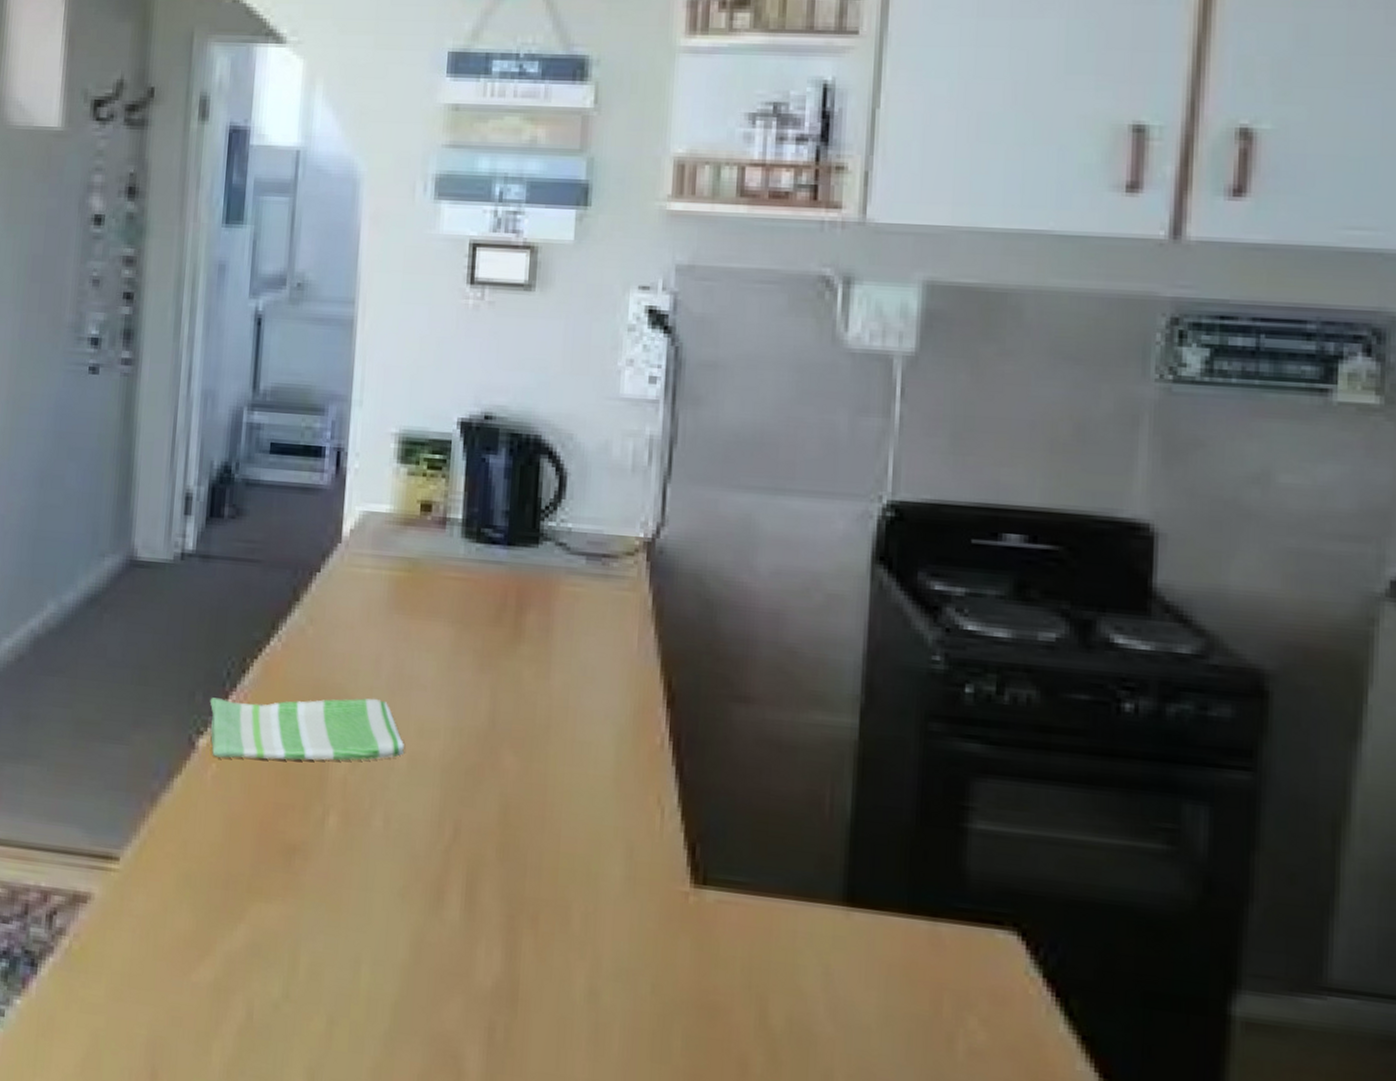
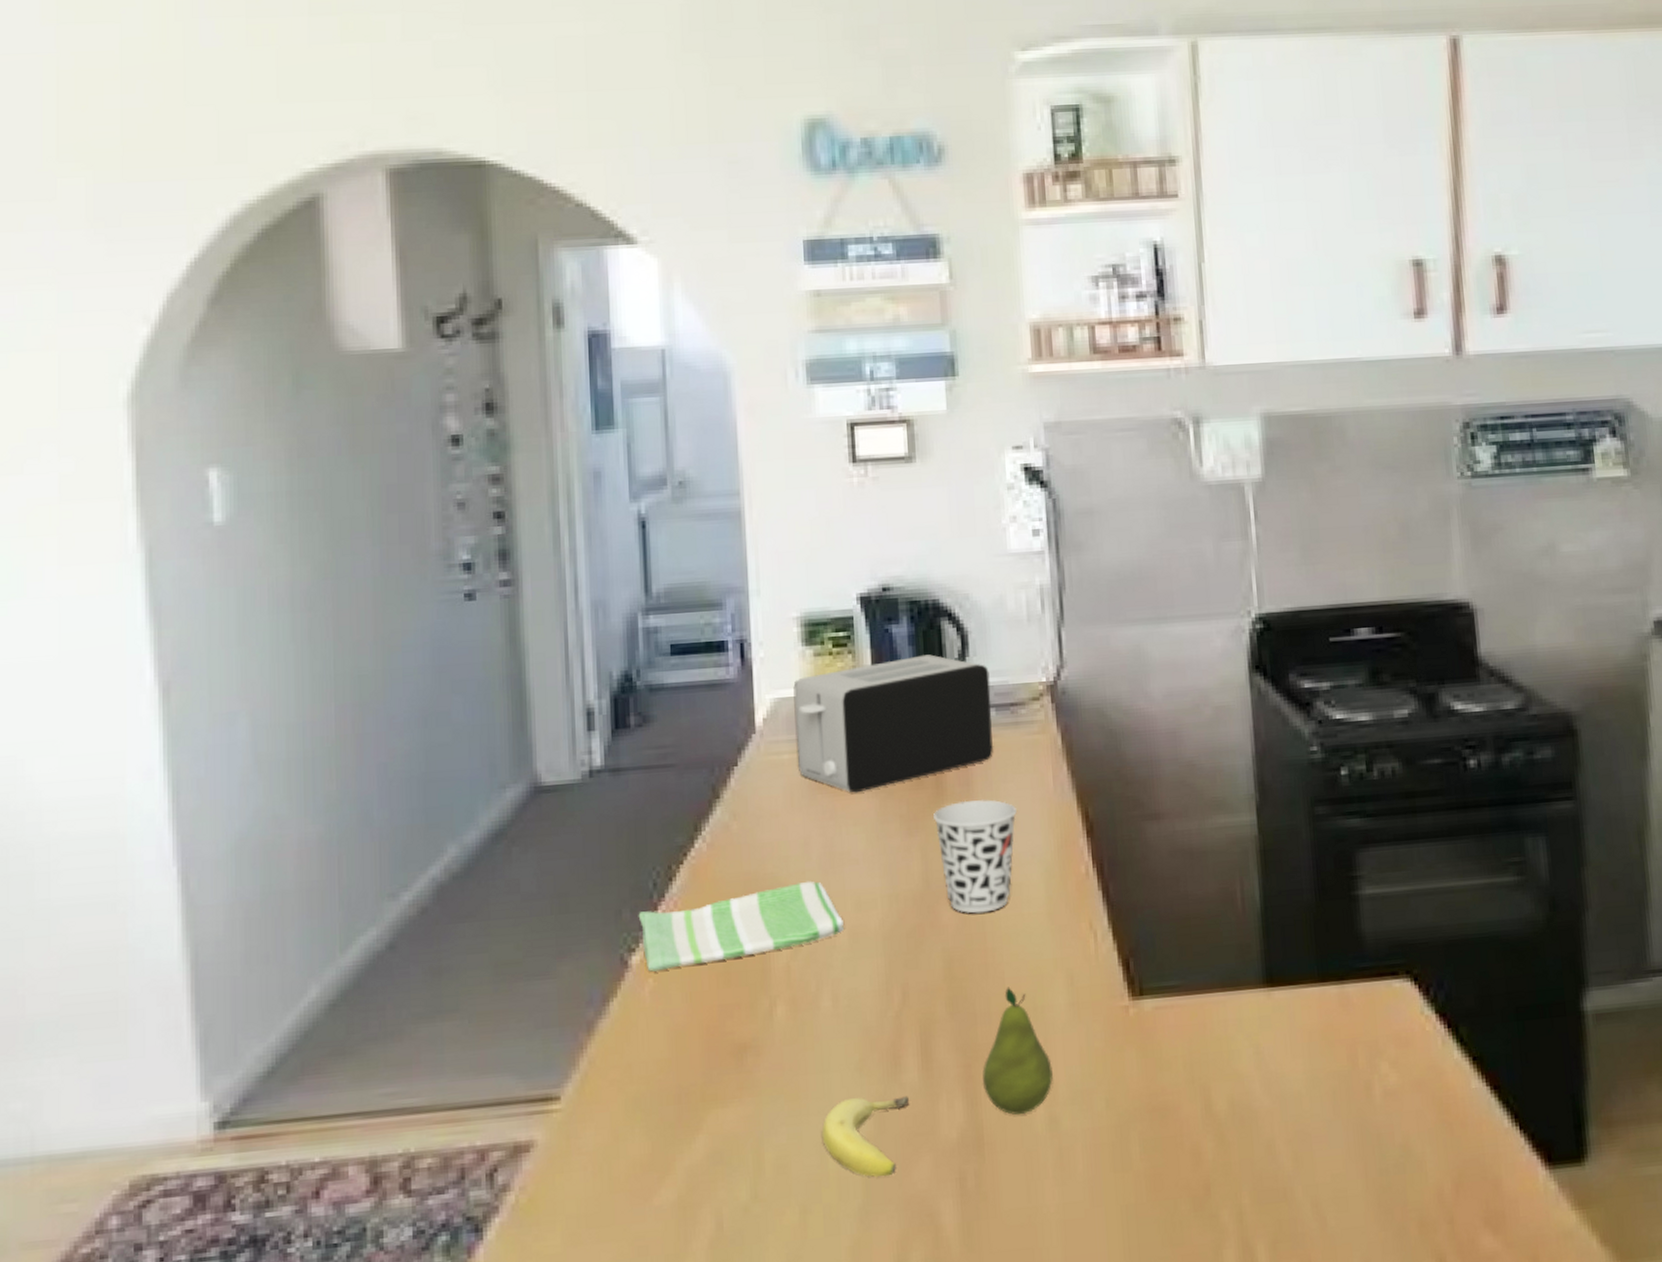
fruit: none [357,922,447,1009] -> present [821,1096,909,1178]
toaster: none [378,490,585,620] -> present [793,654,994,793]
cup: none [508,646,595,765] -> present [933,800,1017,914]
fruit: none [524,845,599,979] -> present [982,987,1053,1115]

